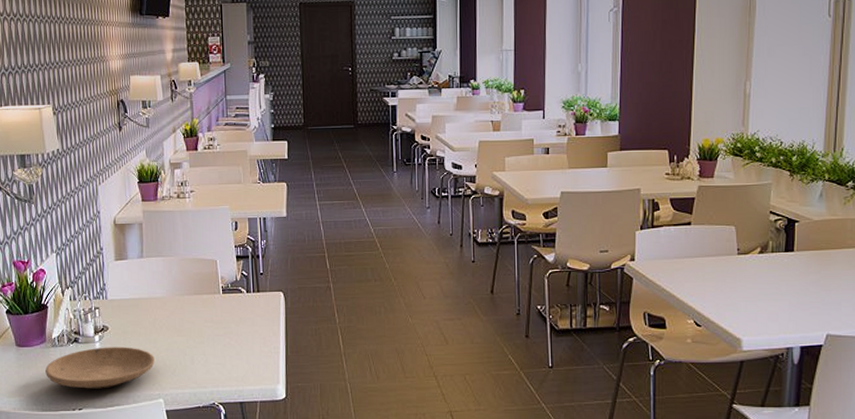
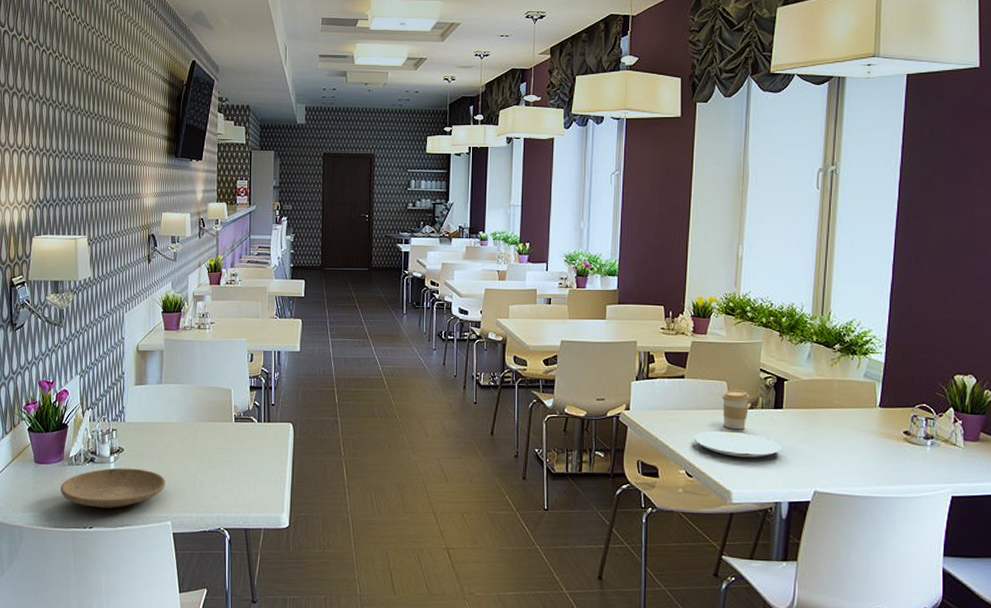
plate: none [703,277,793,304] -> present [695,430,781,458]
coffee cup: none [731,234,760,275] -> present [722,390,750,429]

